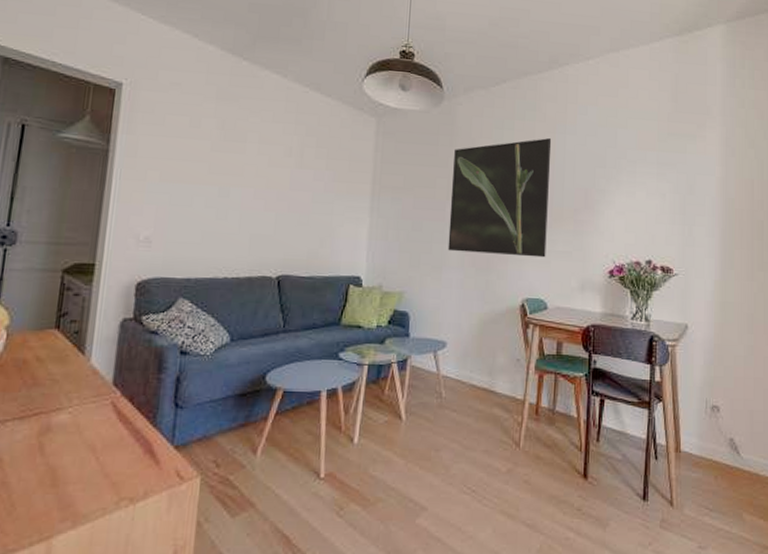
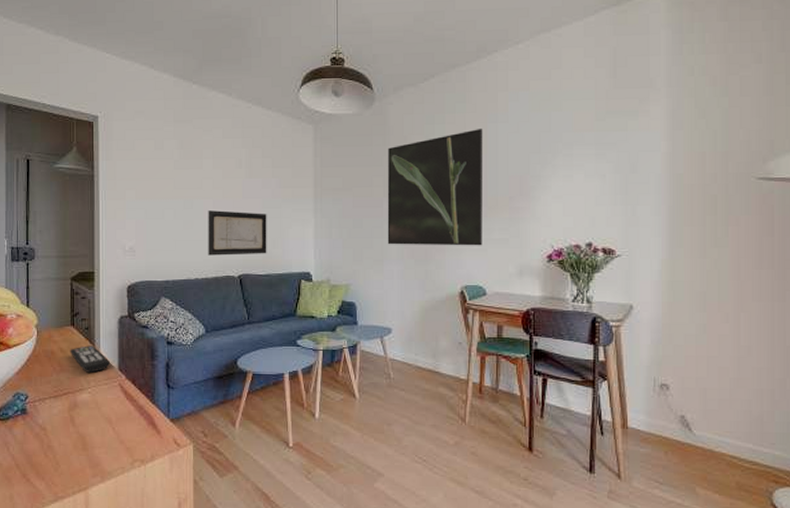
remote control: none [49,353,102,388] -> present [70,345,110,373]
wall art: none [242,201,316,254] -> present [208,210,267,256]

